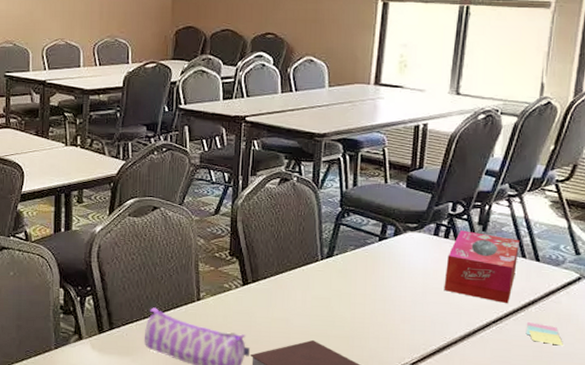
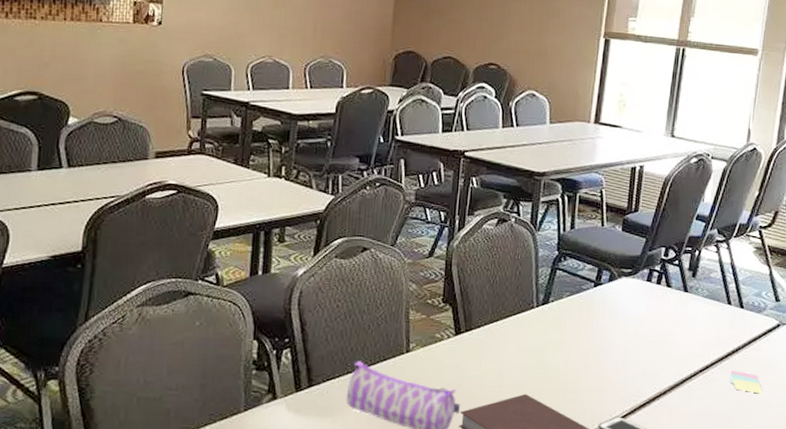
tissue box: present [444,231,520,304] -> none [655,276,726,352]

